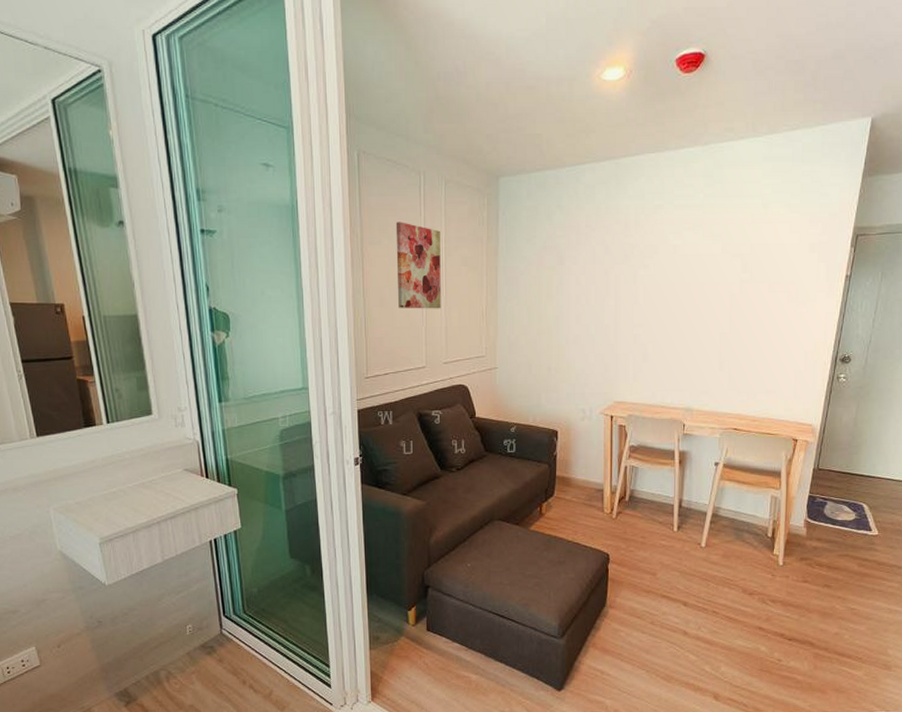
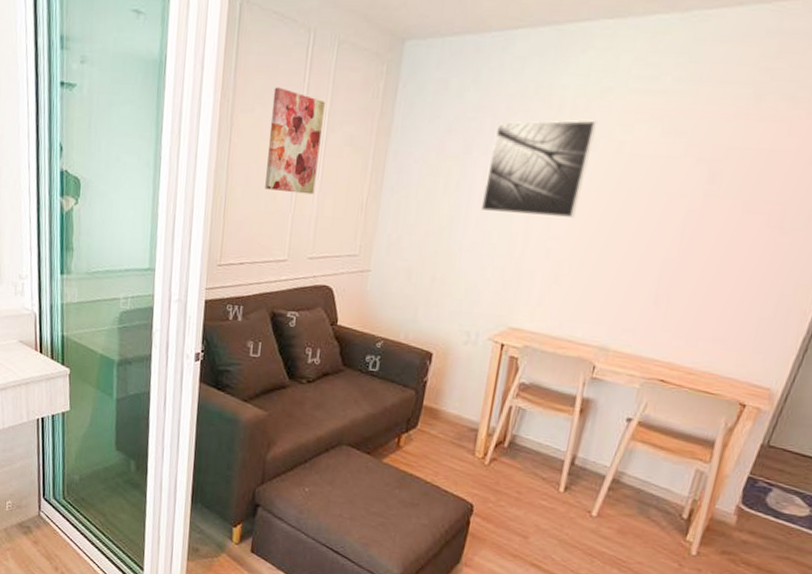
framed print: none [578,231,656,310] -> present [480,120,598,219]

